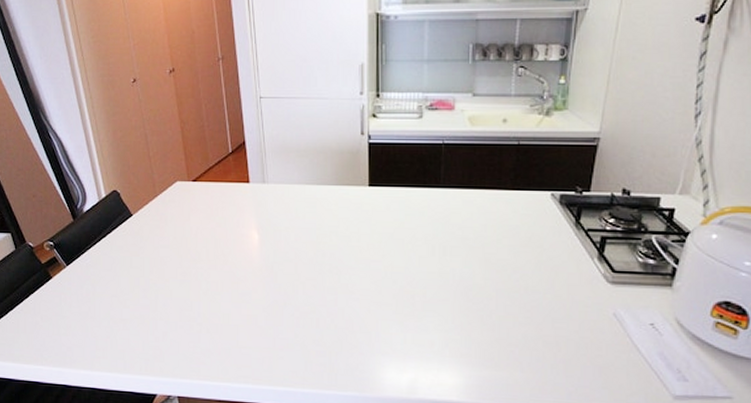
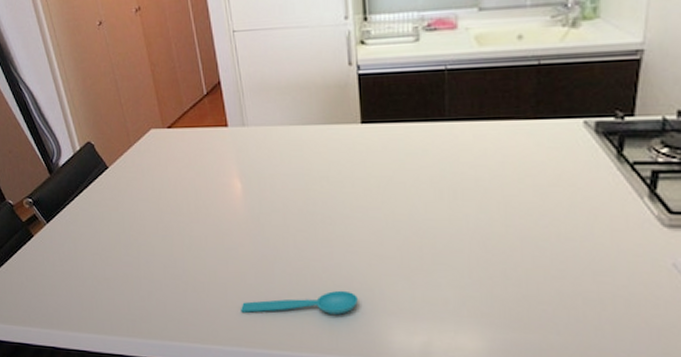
spoon: none [251,332,356,354] -> present [241,290,358,315]

